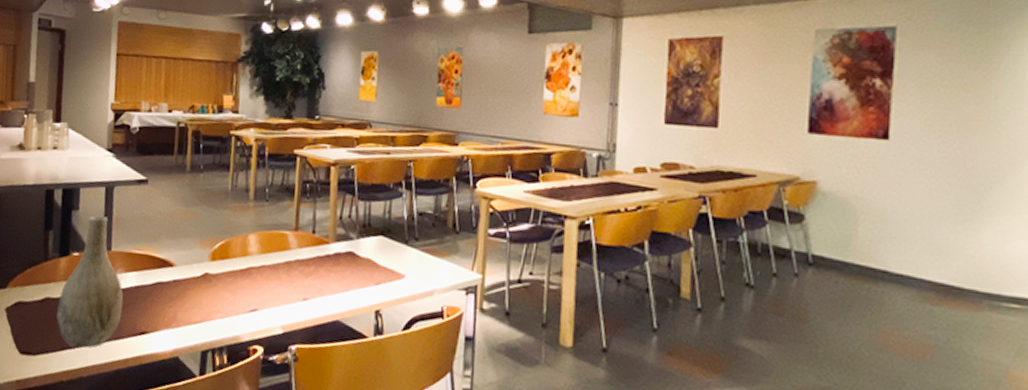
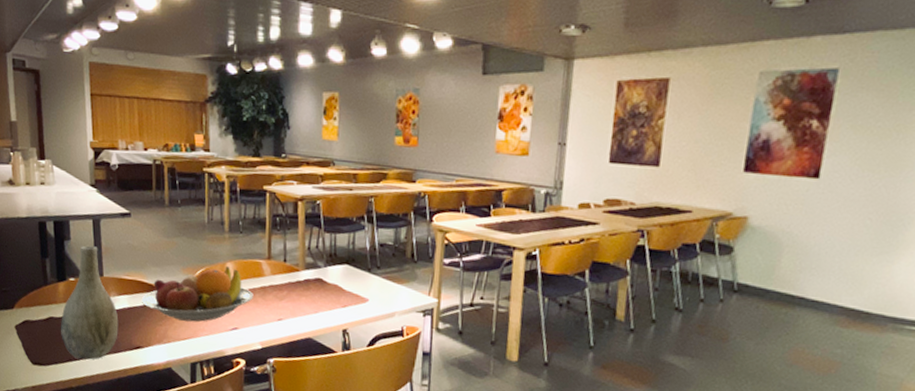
fruit bowl: none [150,238,277,303] -> present [141,266,254,322]

